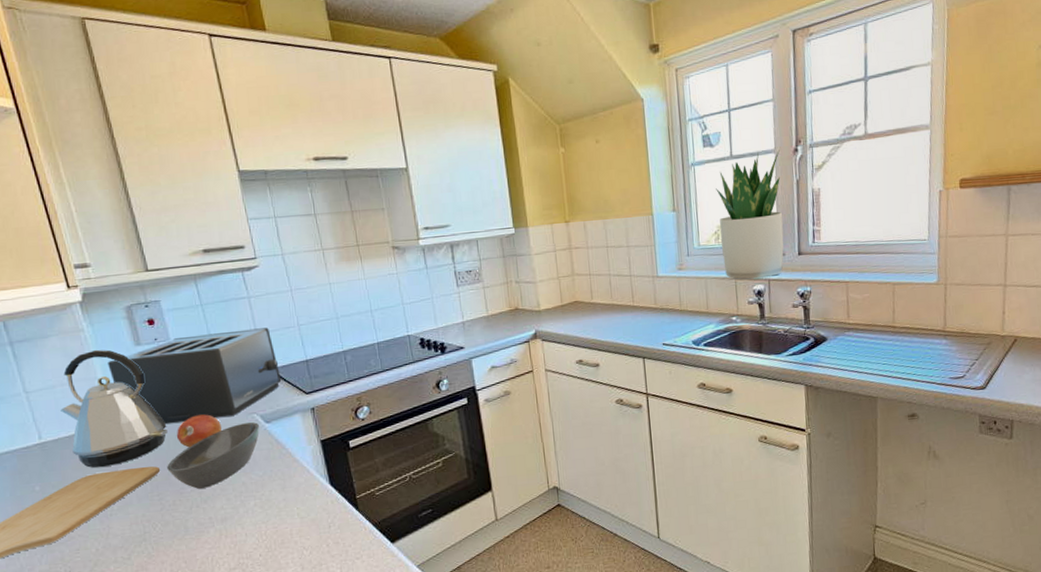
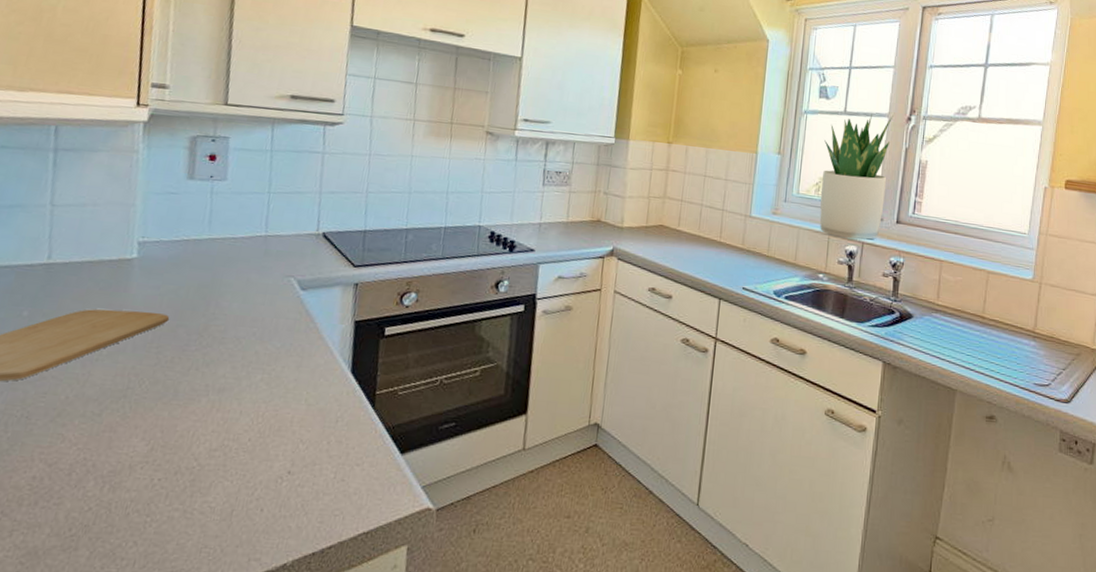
kettle: present [60,349,168,468] -> none [79,174,193,305]
toaster: present [108,327,282,425] -> none [150,180,335,275]
bowl: present [167,422,259,489] -> none [177,285,293,350]
fruit: present [176,414,222,448] -> none [199,266,253,301]

